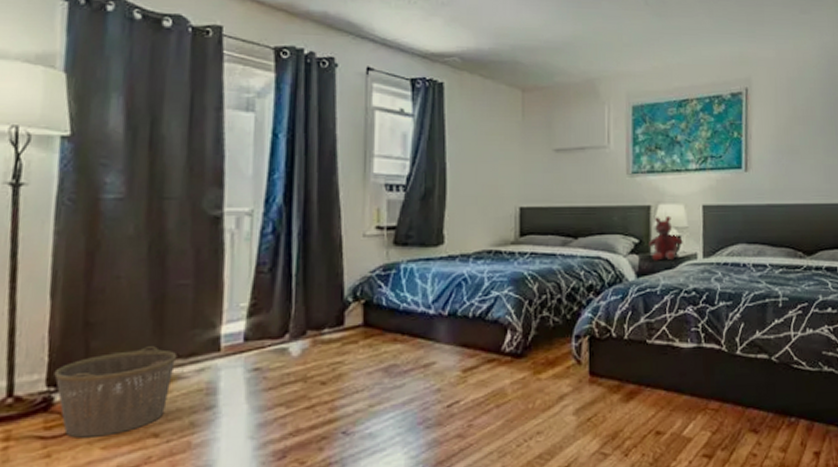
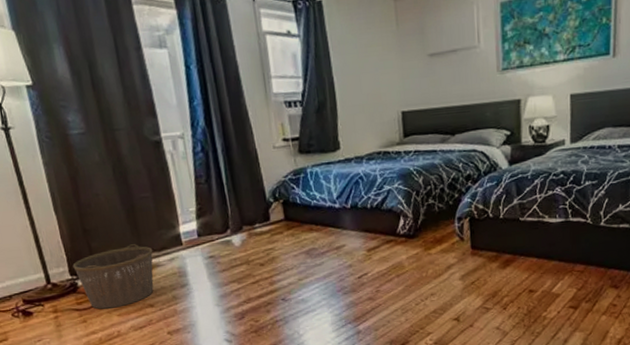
teddy bear: present [648,215,683,261] -> none [518,107,552,150]

